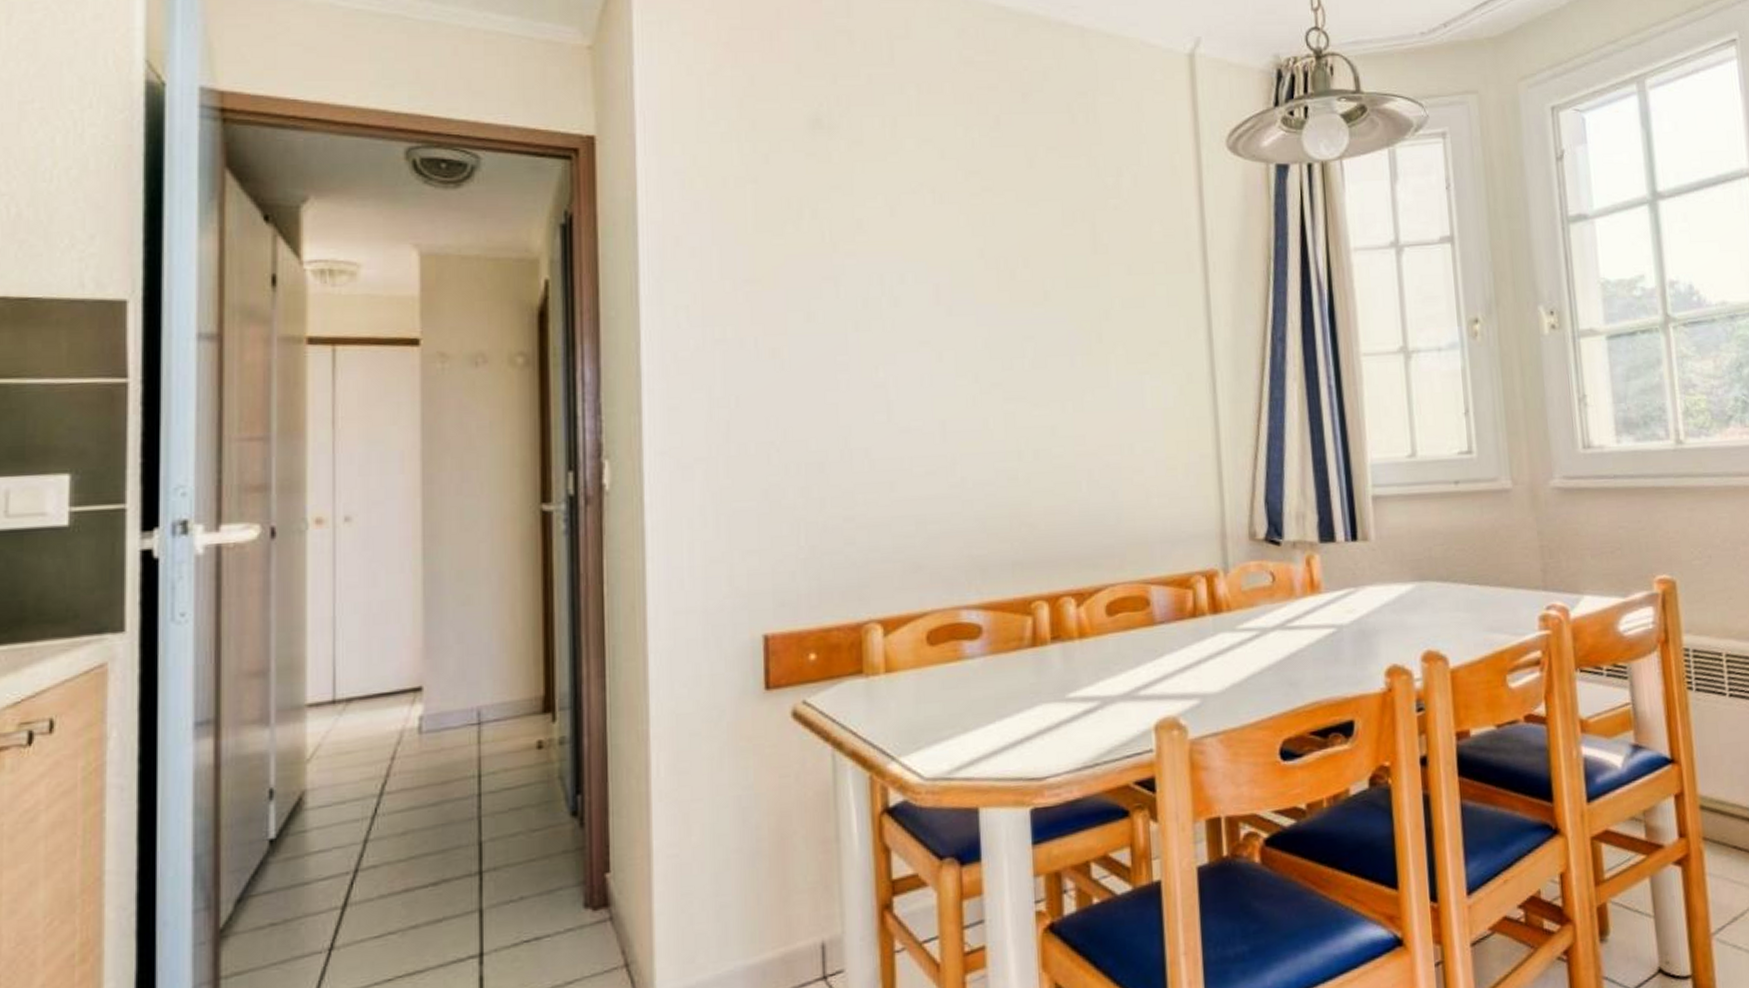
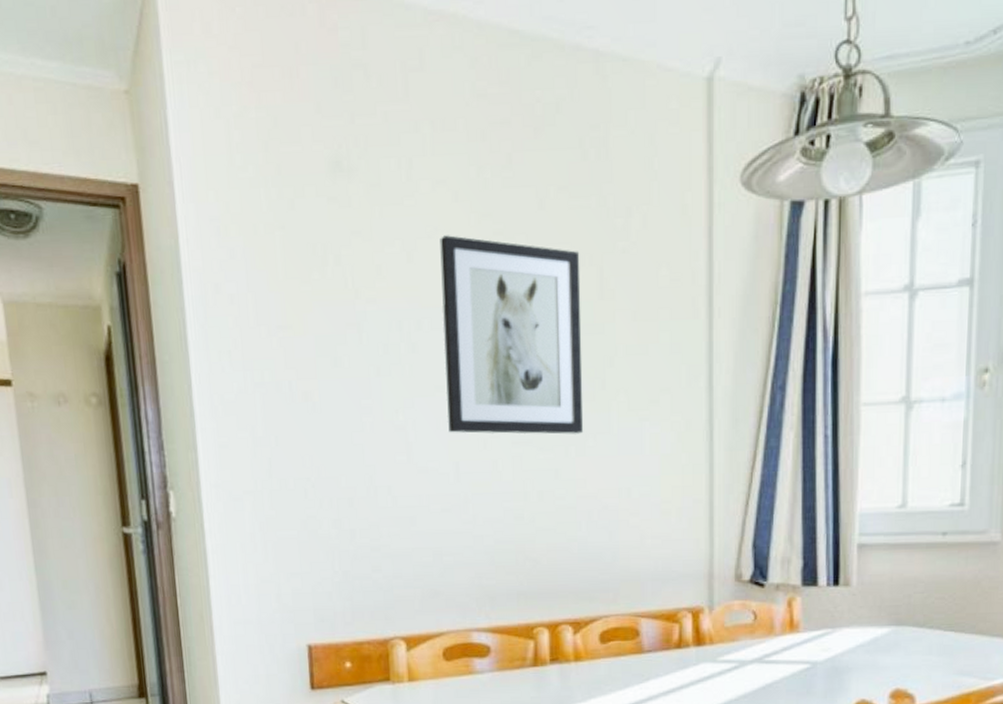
wall art: none [925,191,1080,390] -> present [440,235,584,435]

